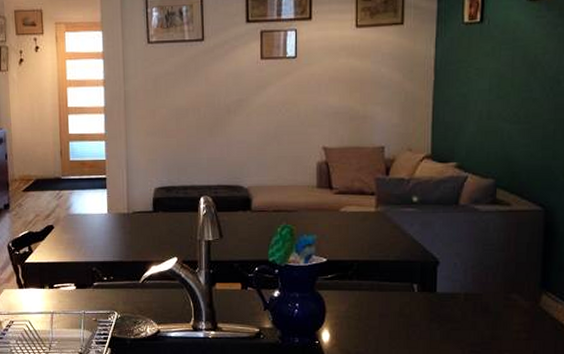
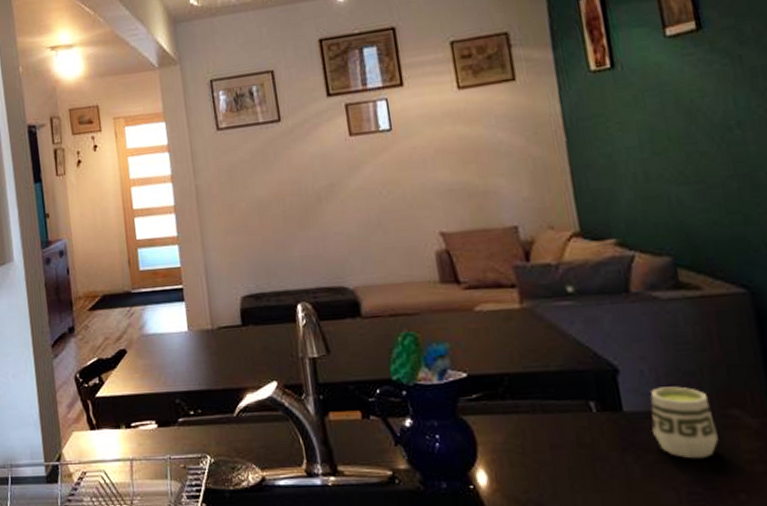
cup: none [455,276,499,328] -> present [650,386,719,459]

